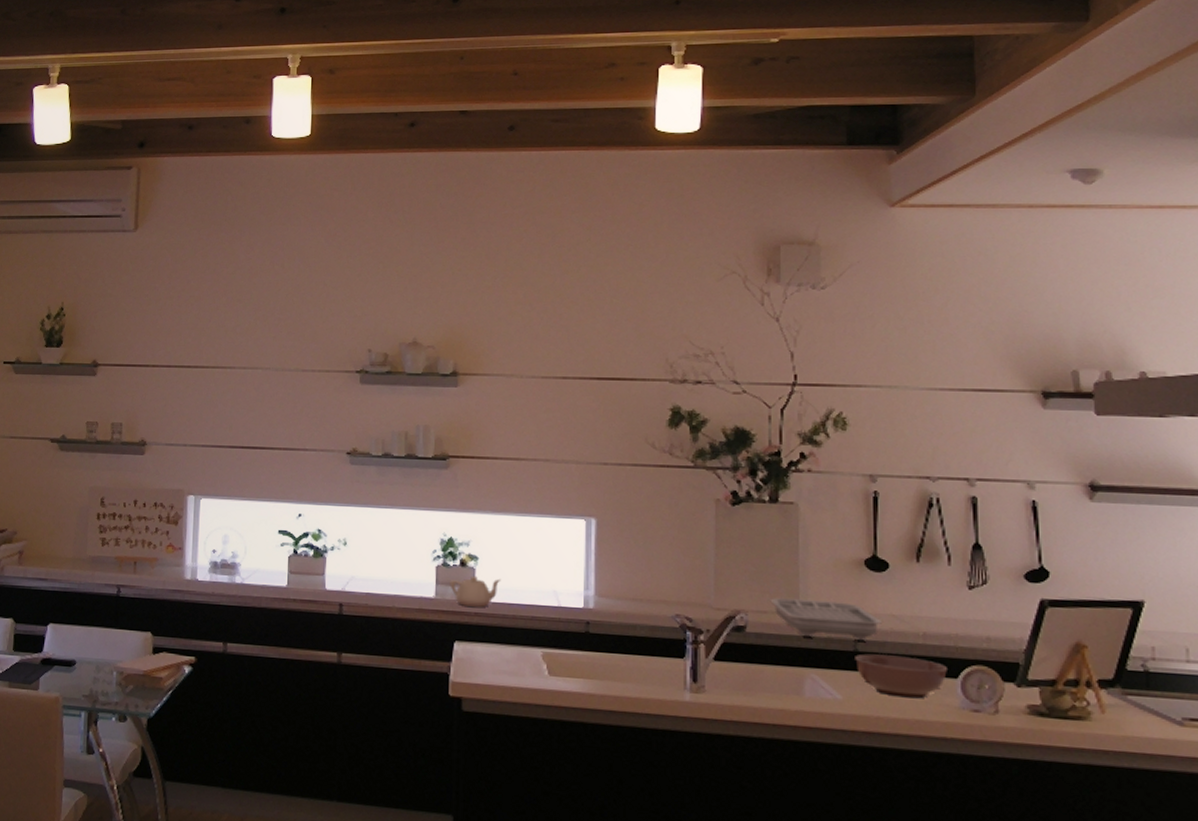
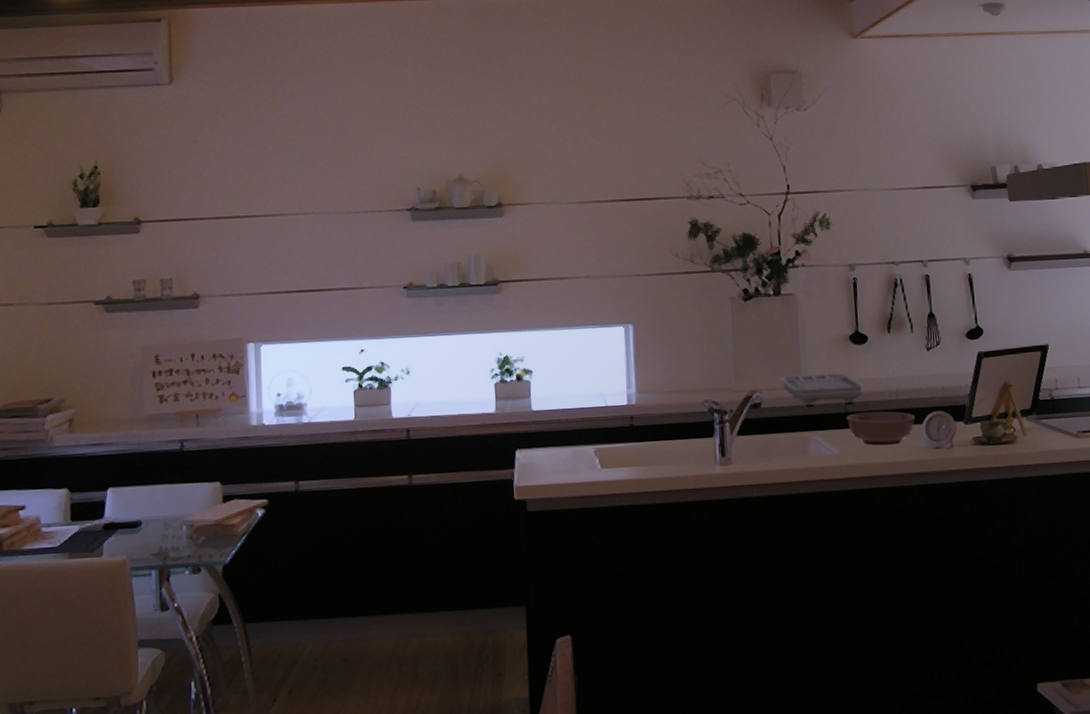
teapot: present [449,575,502,608] -> none [508,388,555,417]

